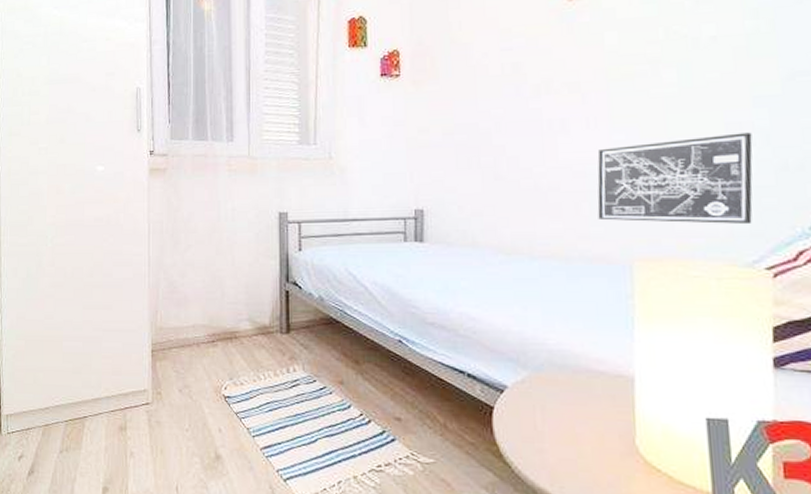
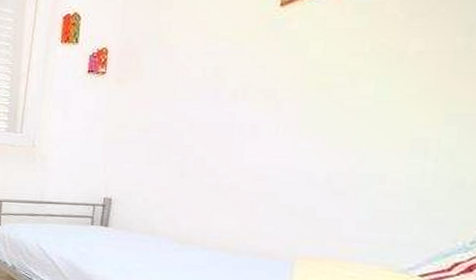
wall art: present [597,132,753,225] -> none [270,149,436,235]

